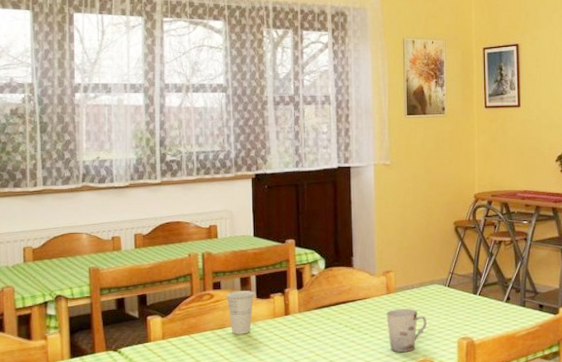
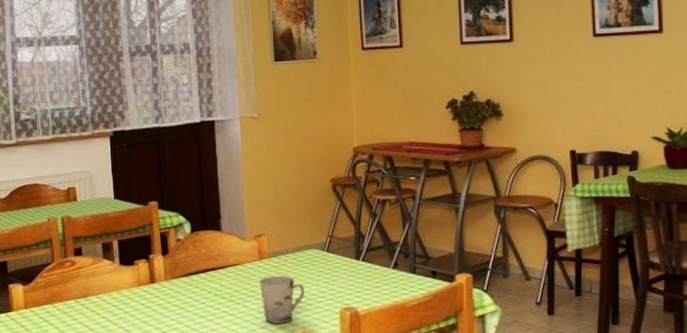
cup: present [226,291,254,334] -> none [88,257,118,304]

